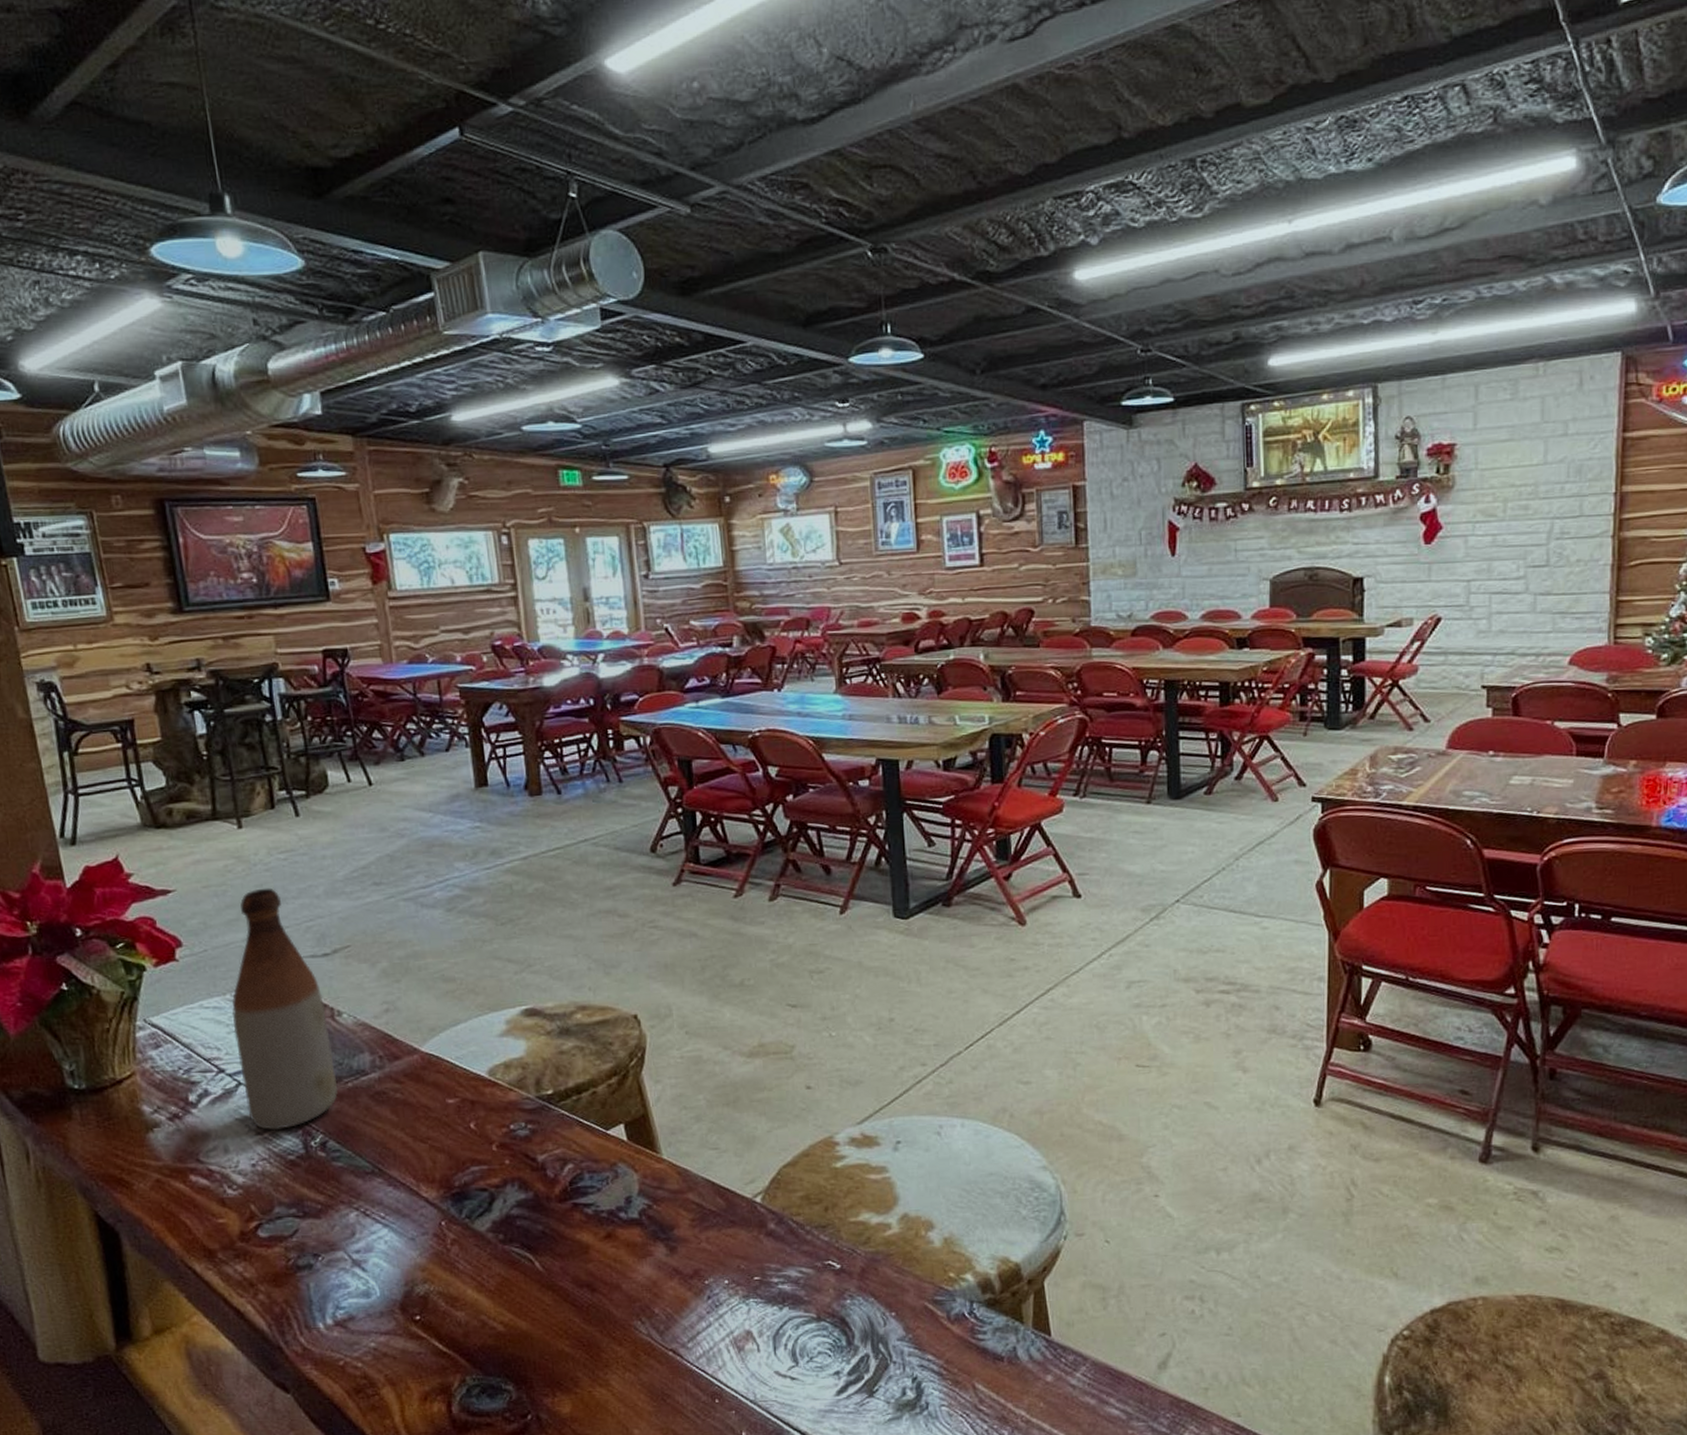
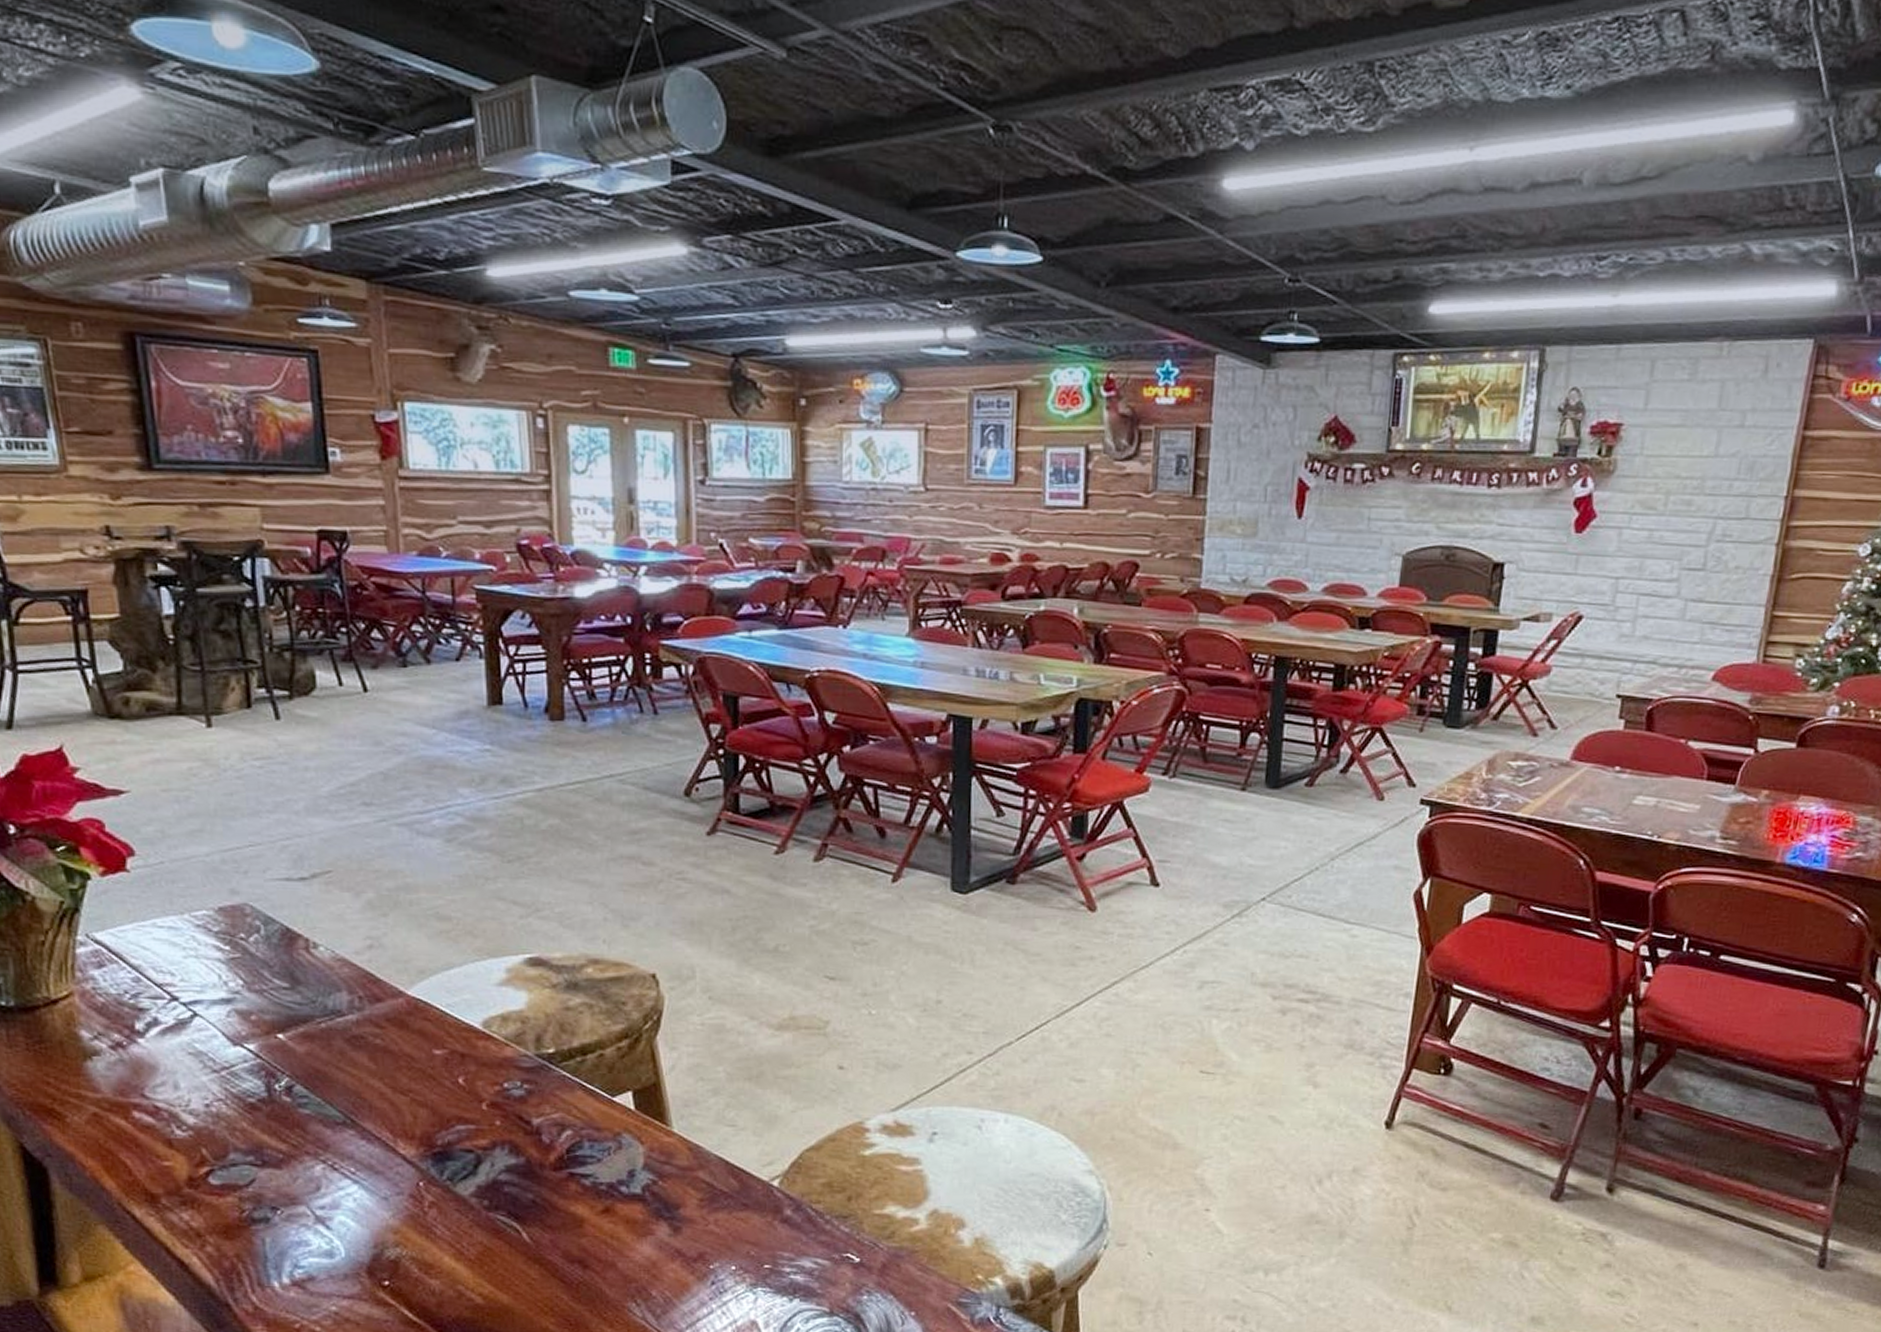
beer bottle: present [231,887,338,1131] -> none [190,797,308,1070]

